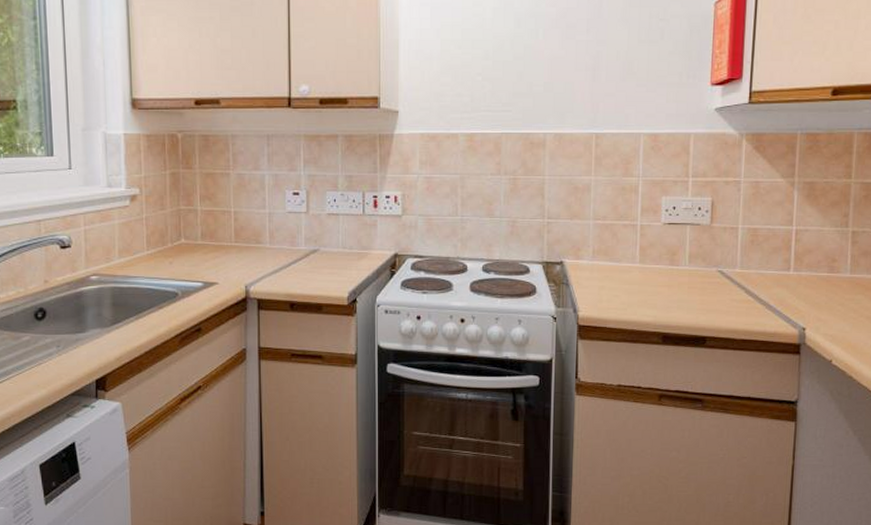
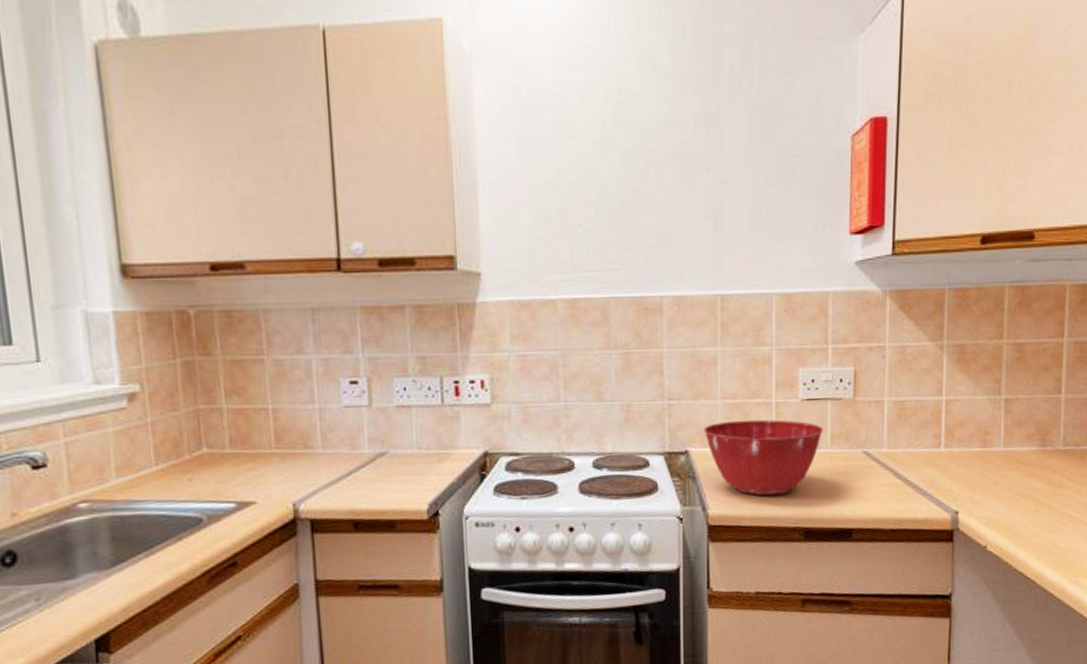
mixing bowl: none [577,238,683,304] -> present [704,419,824,496]

